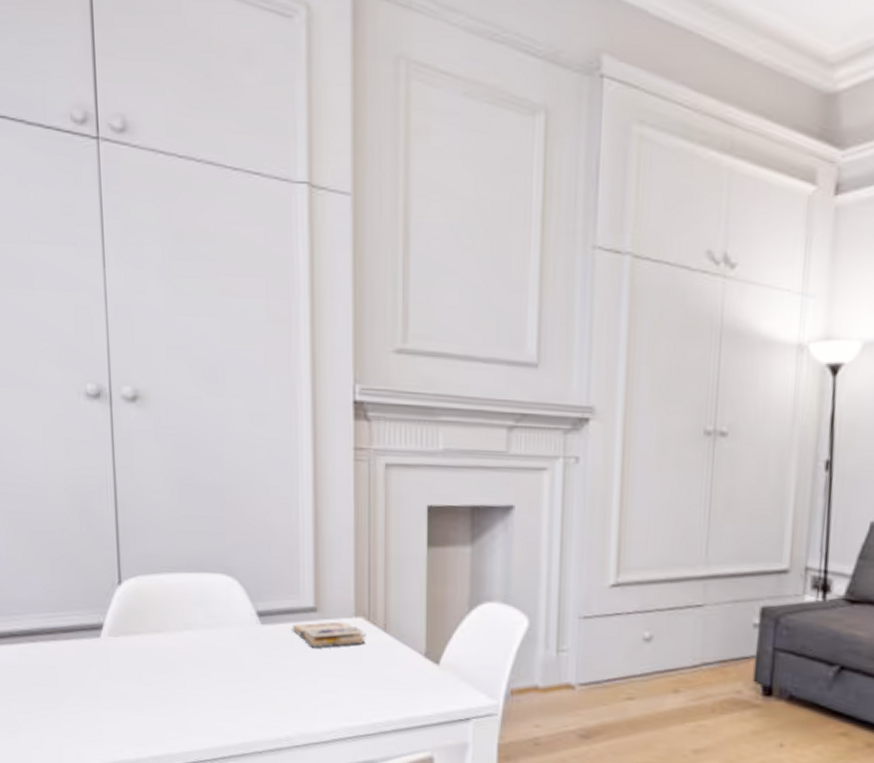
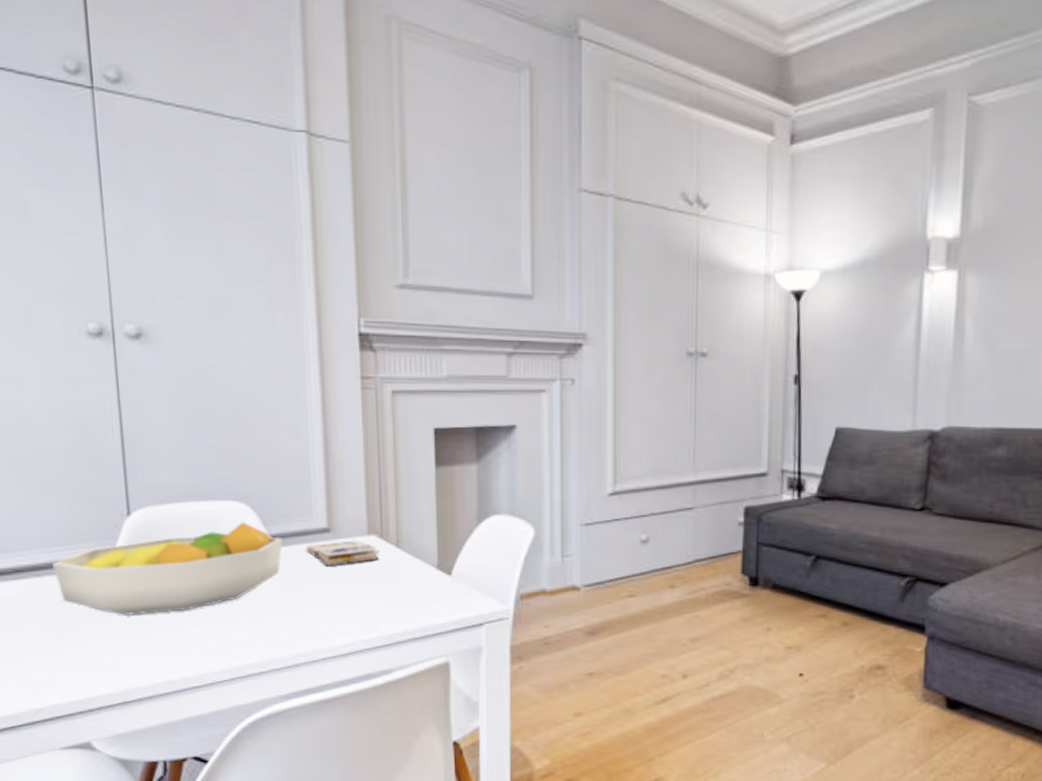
fruit bowl: none [45,595,269,687] -> present [51,521,283,615]

